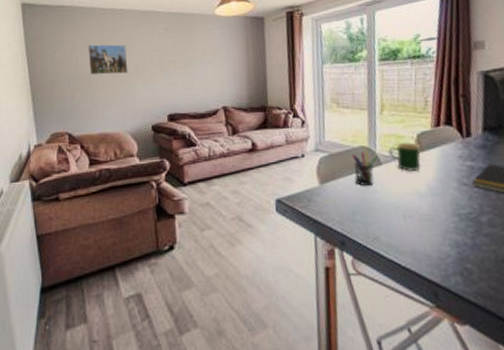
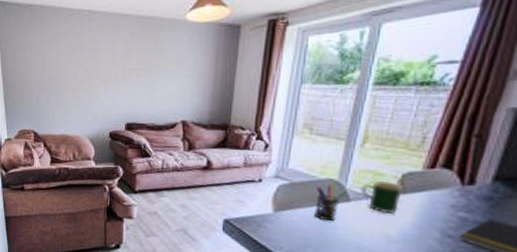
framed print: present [88,44,128,75] -> none [55,46,92,78]

